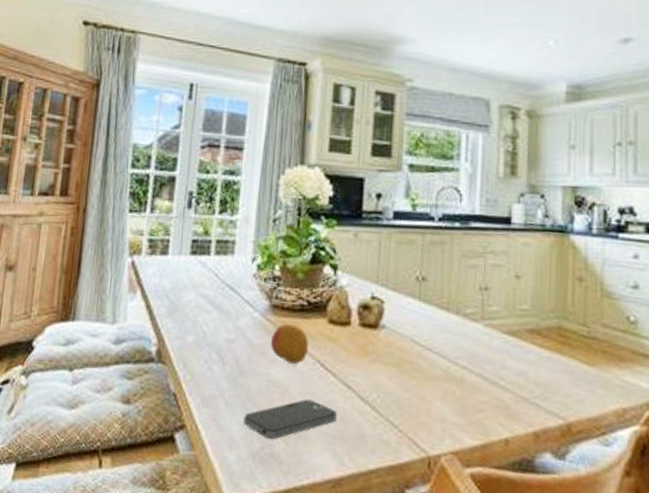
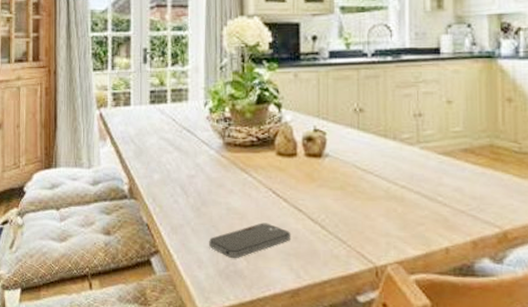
fruit: present [270,324,309,364] -> none [226,158,261,193]

